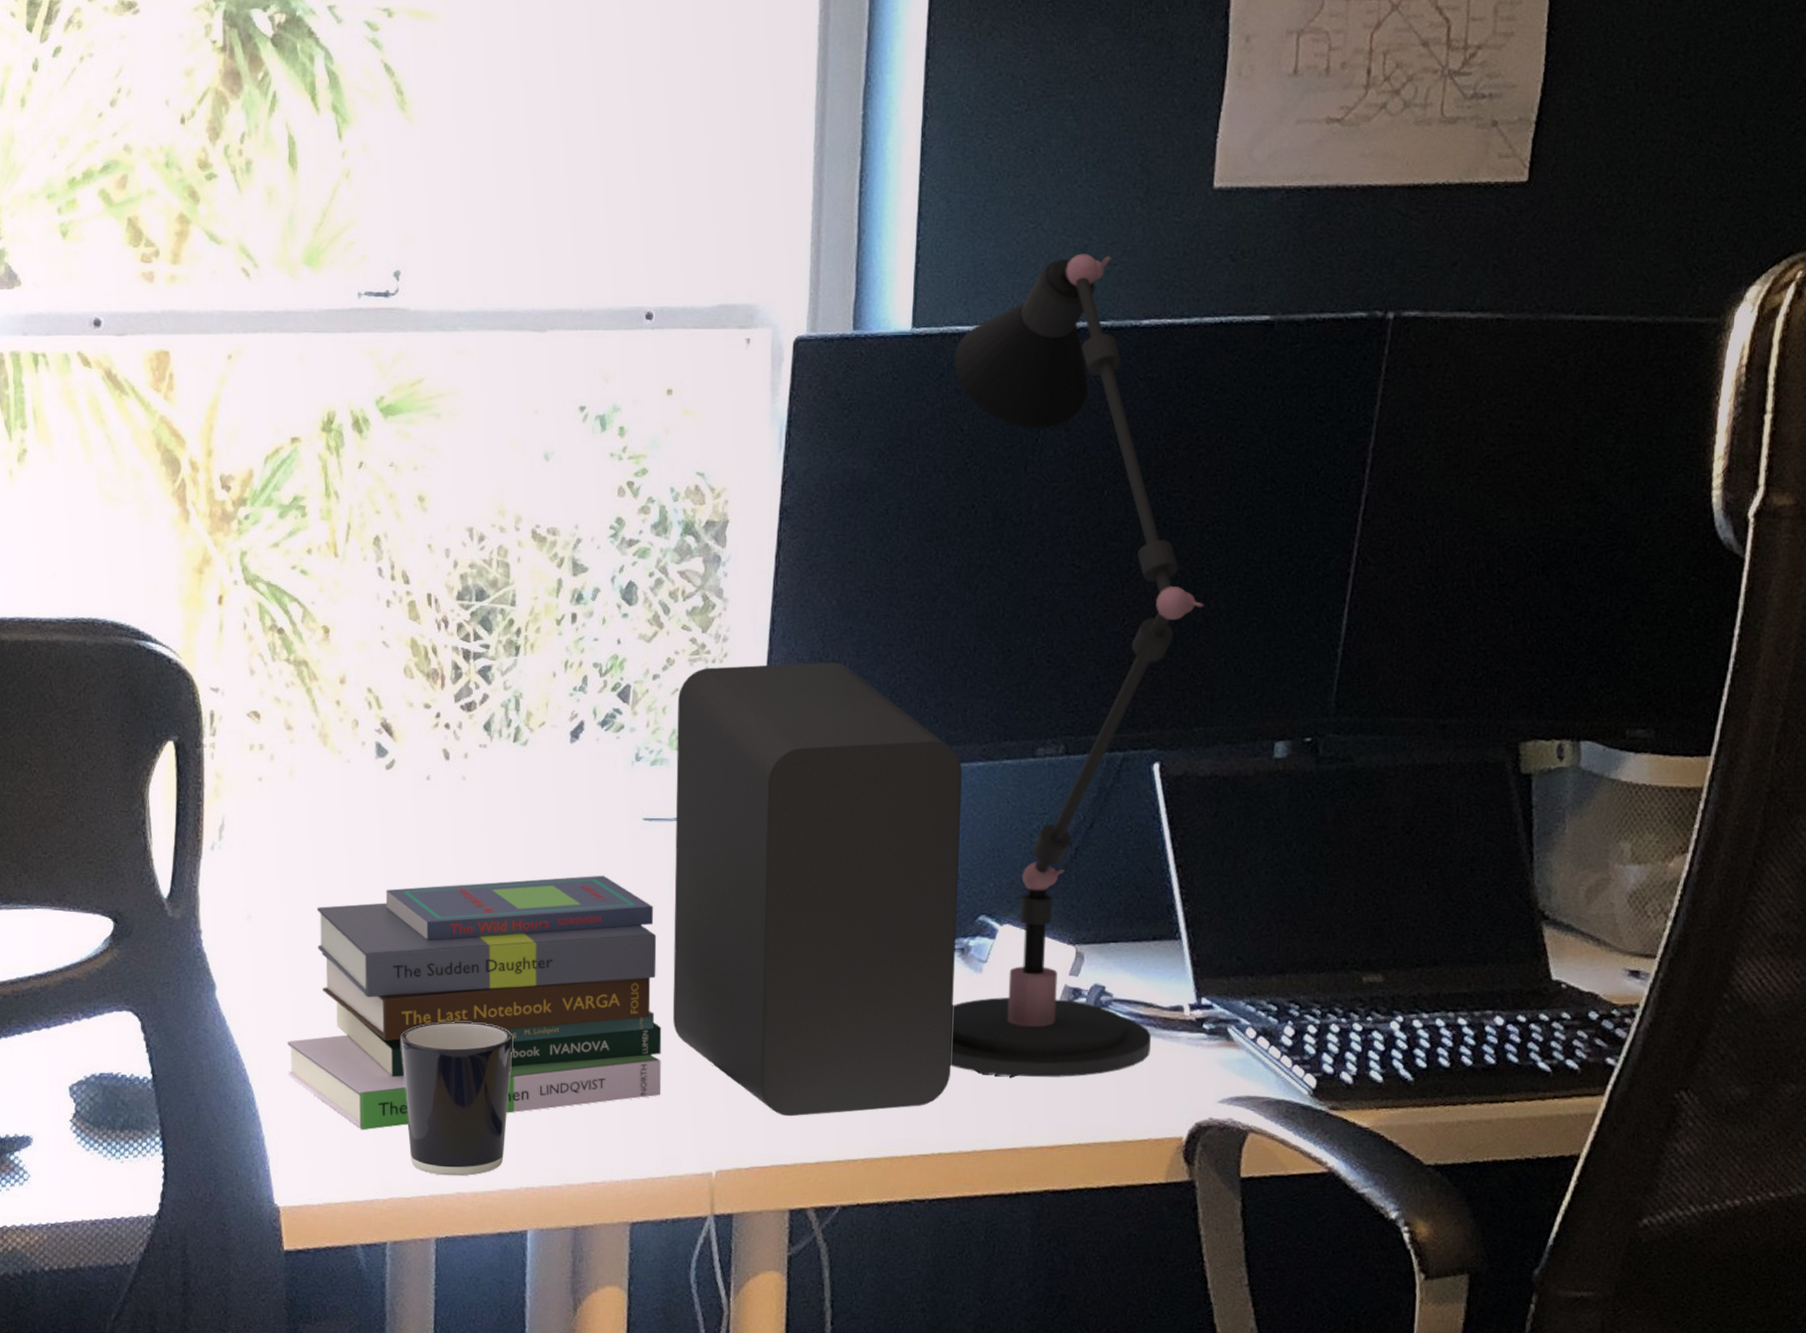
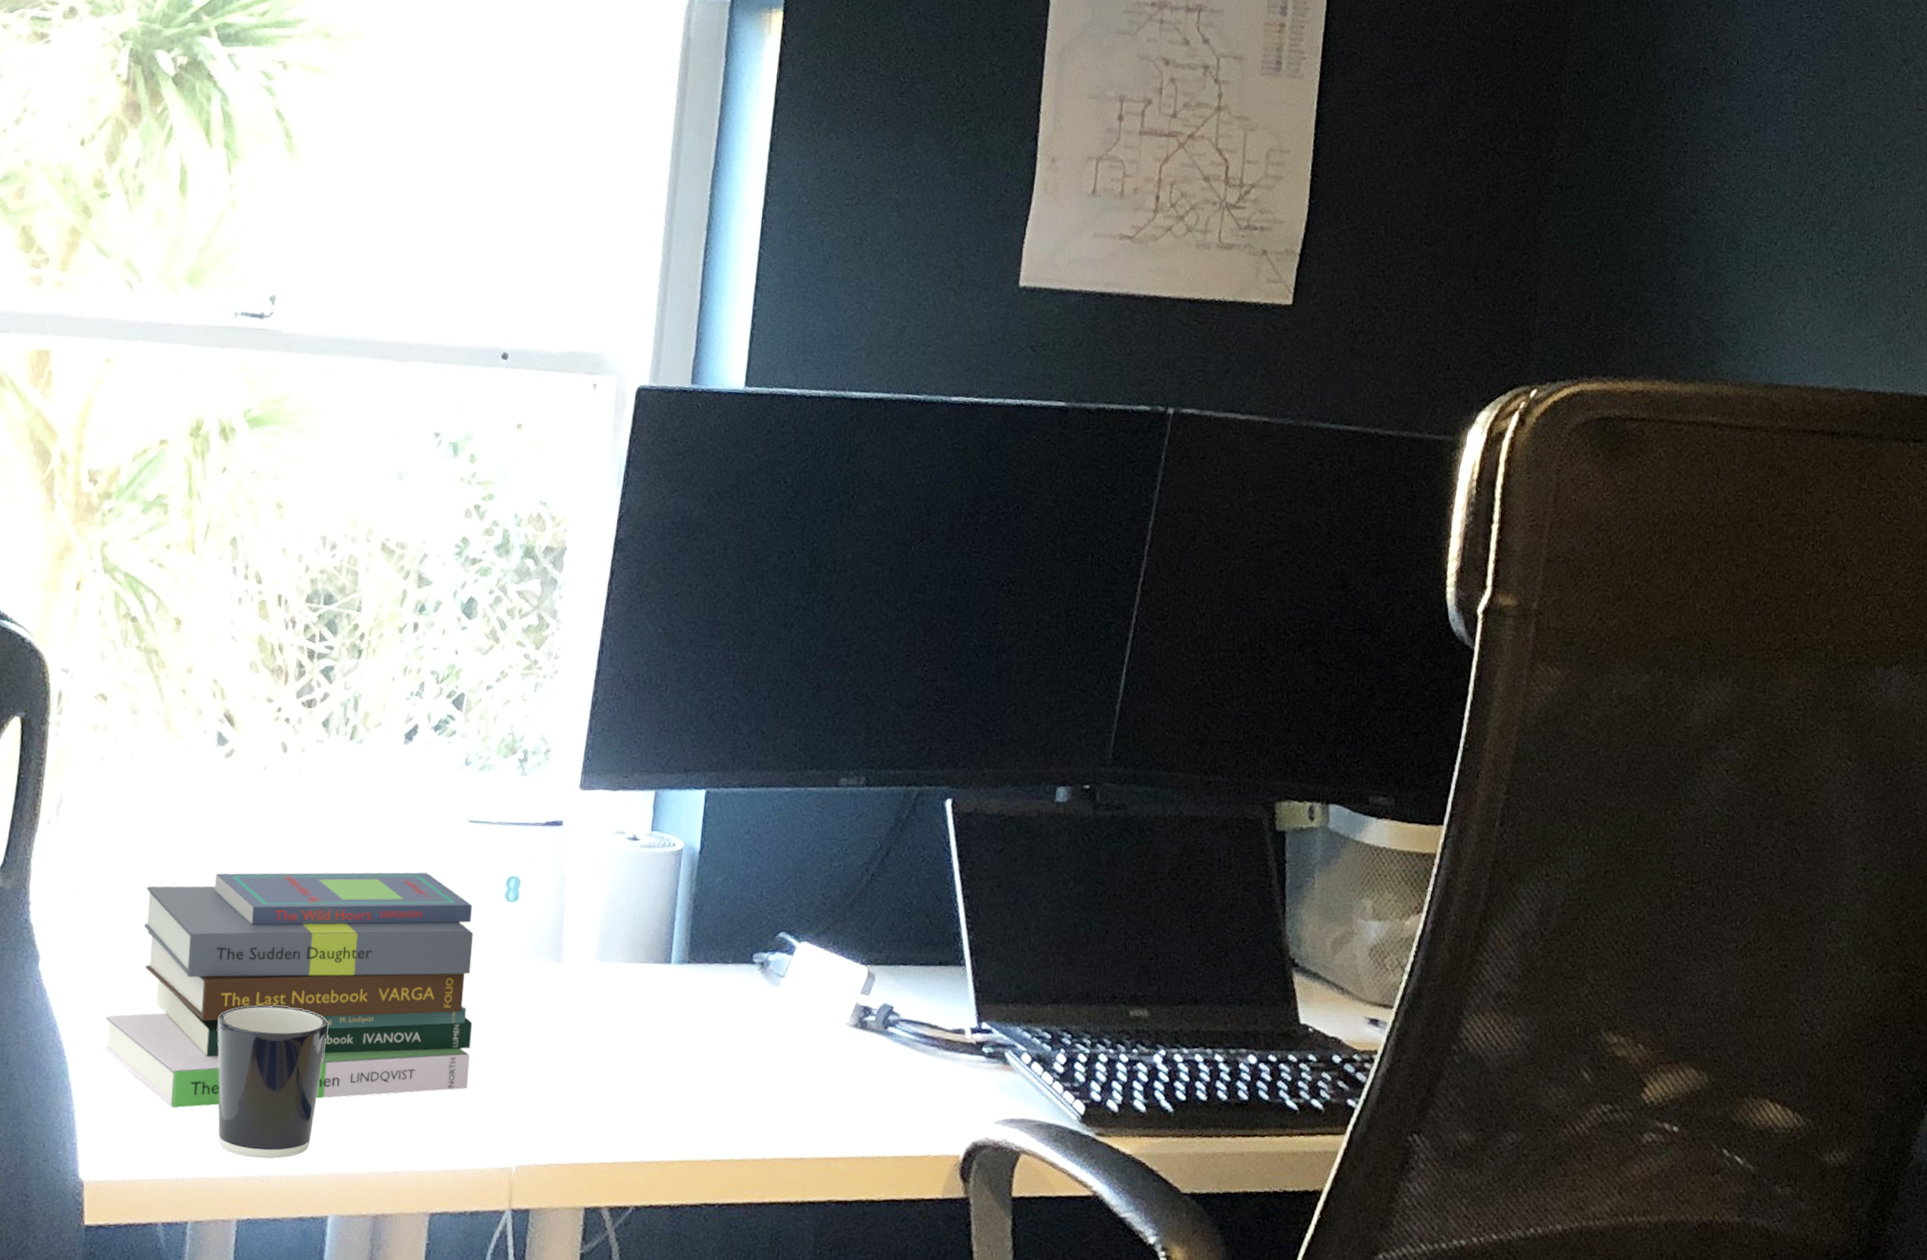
speaker: present [672,662,962,1117] -> none [484,682,771,1116]
desk lamp: present [949,253,1204,1078] -> none [745,333,998,1092]

